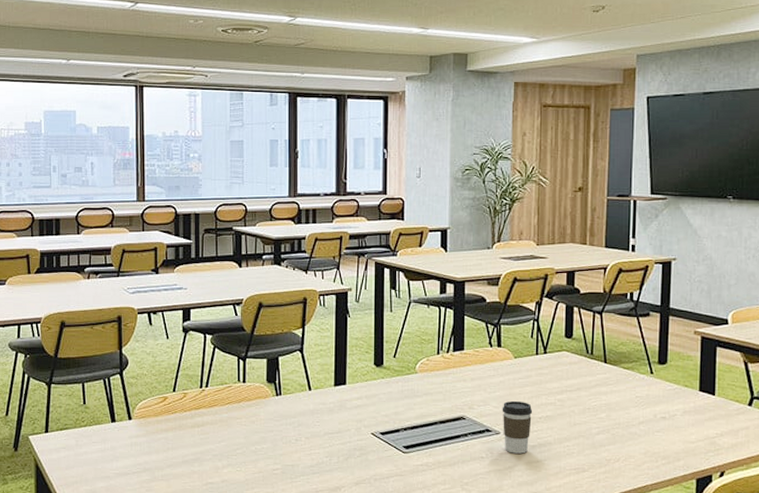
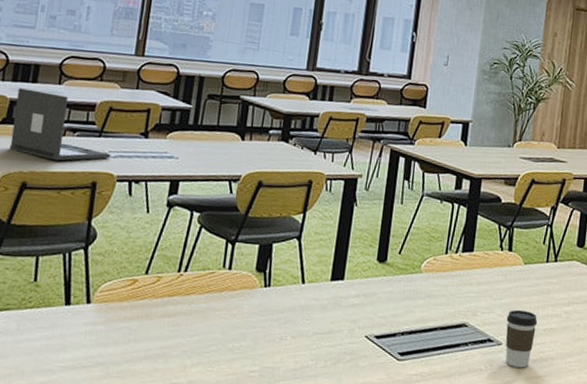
laptop: none [45,241,130,301] -> present [9,88,111,161]

